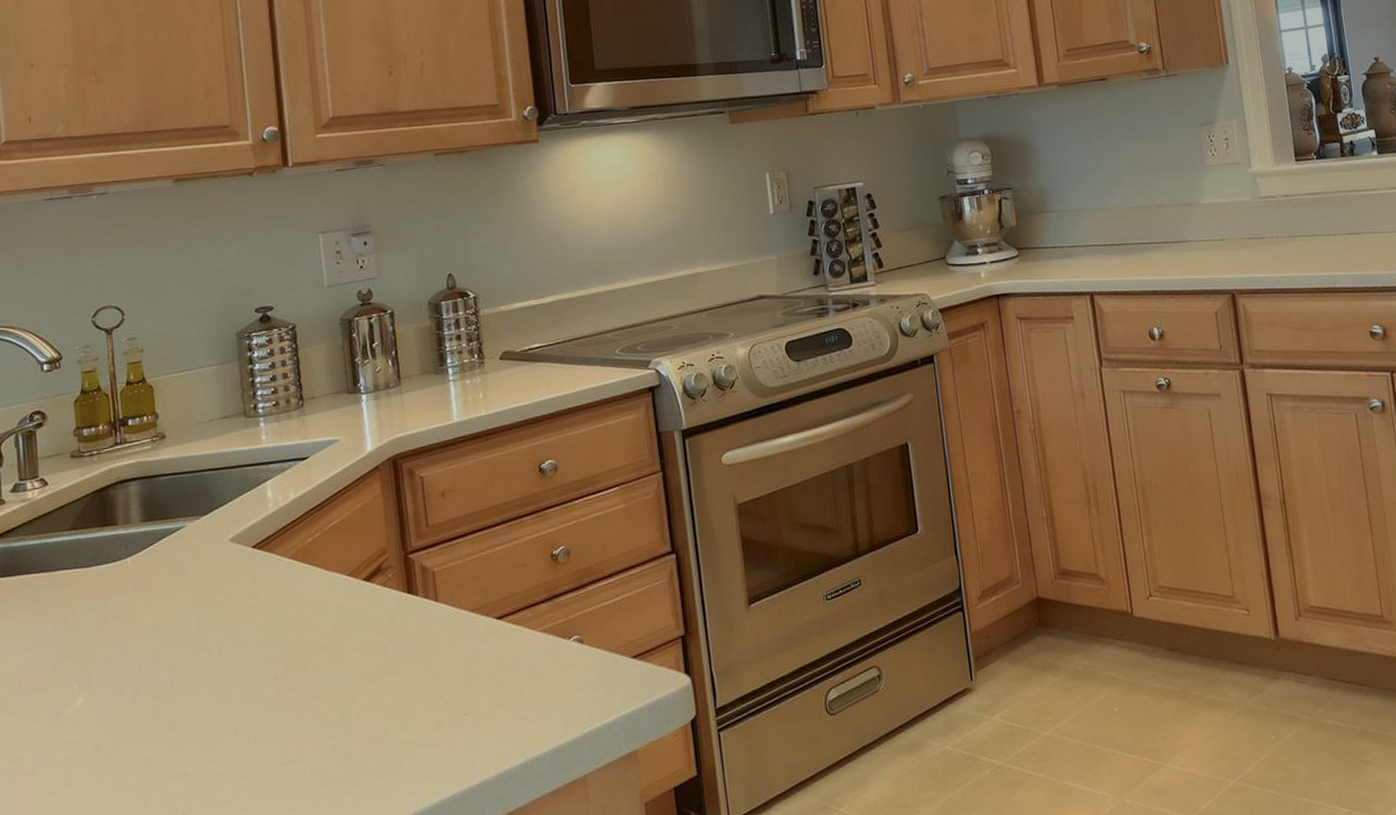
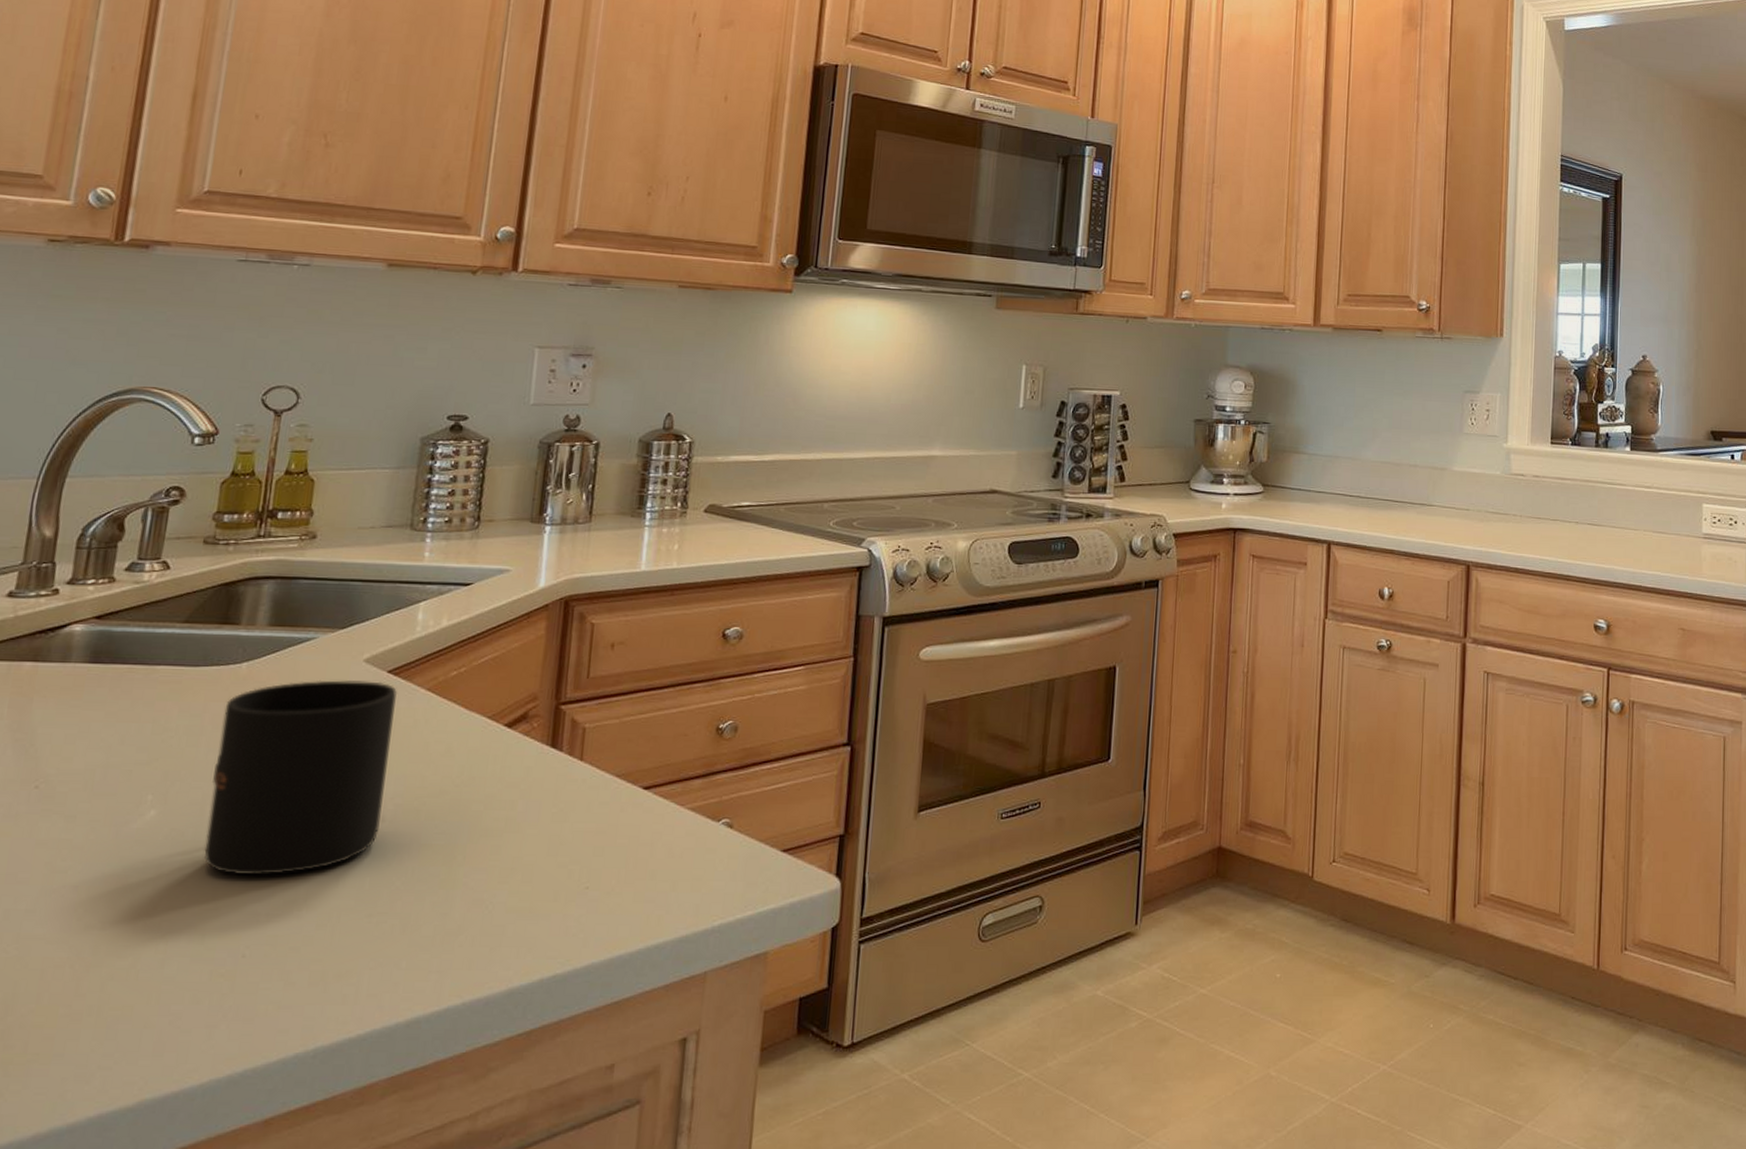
mug: none [121,557,275,744] -> present [204,680,398,876]

